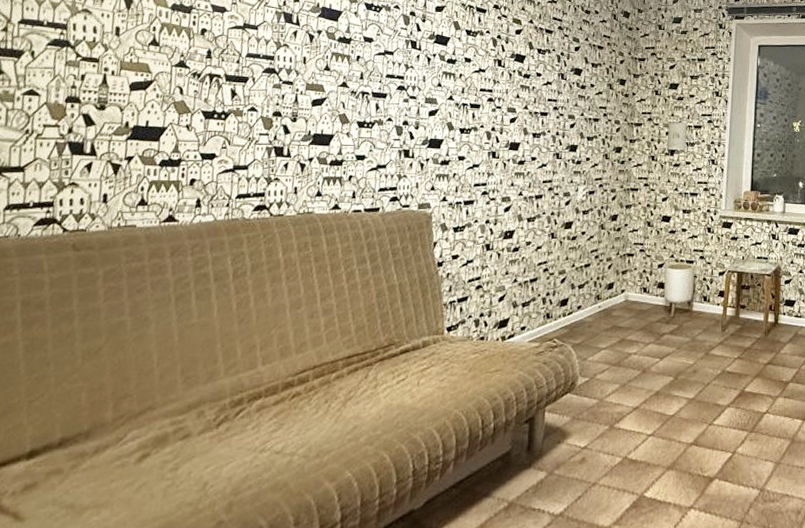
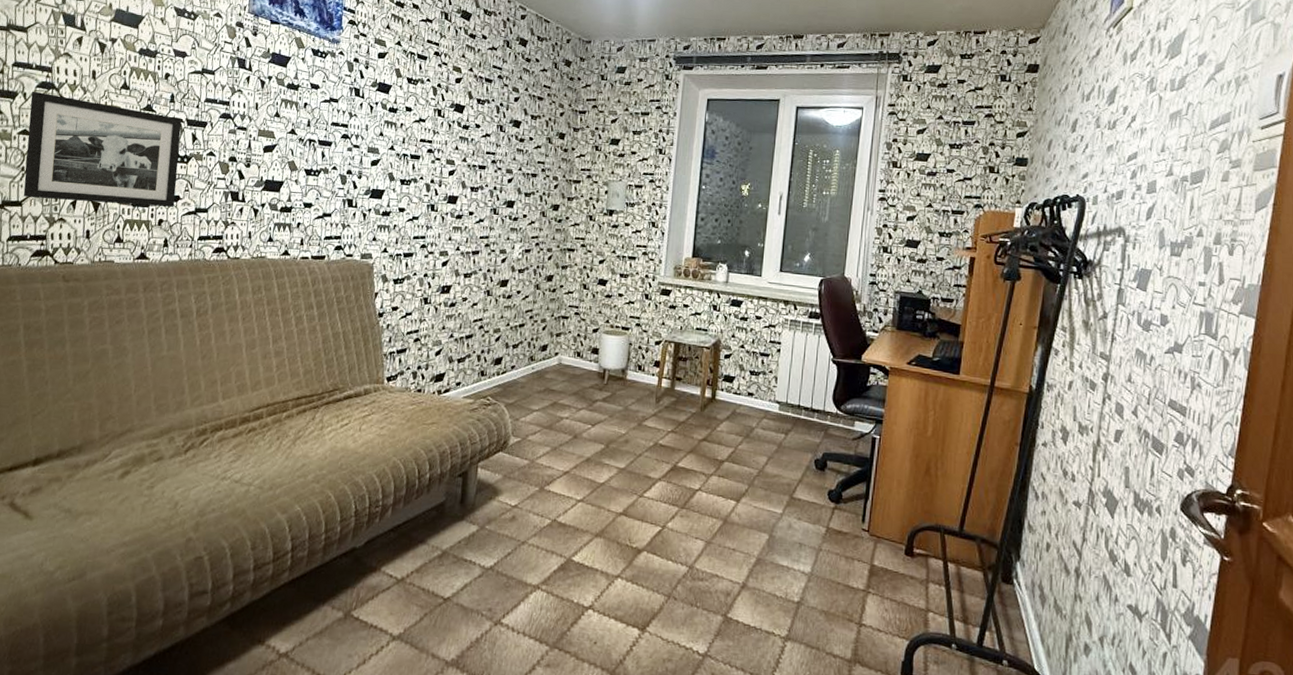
picture frame: none [26,49,220,165] -> present [23,91,182,207]

